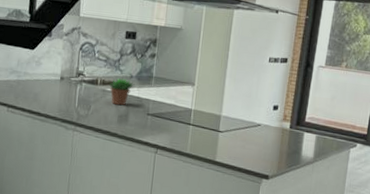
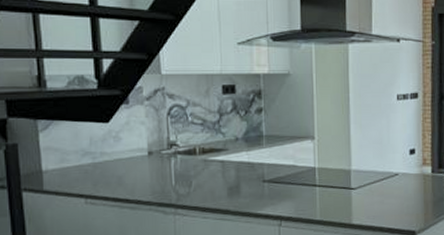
succulent plant: present [109,78,135,106] -> none [211,143,242,176]

